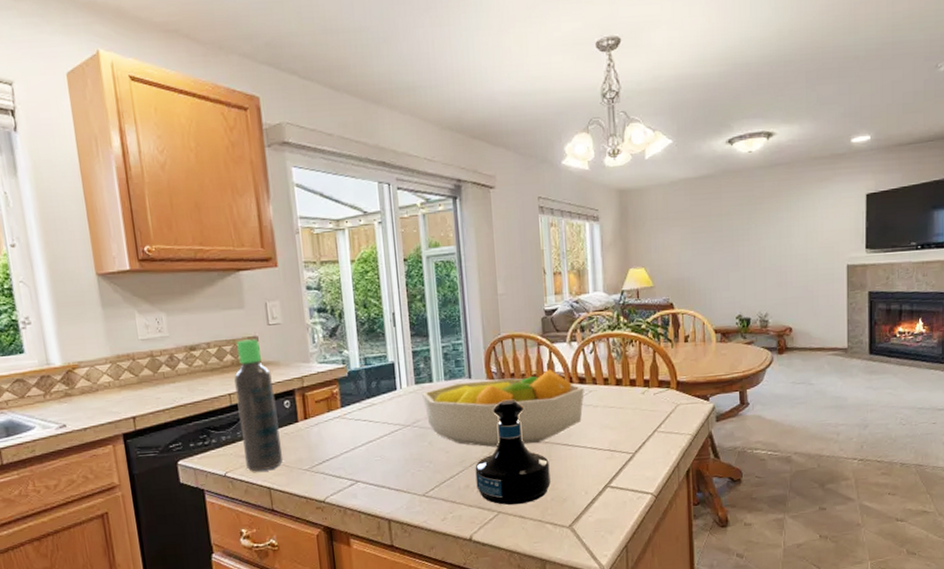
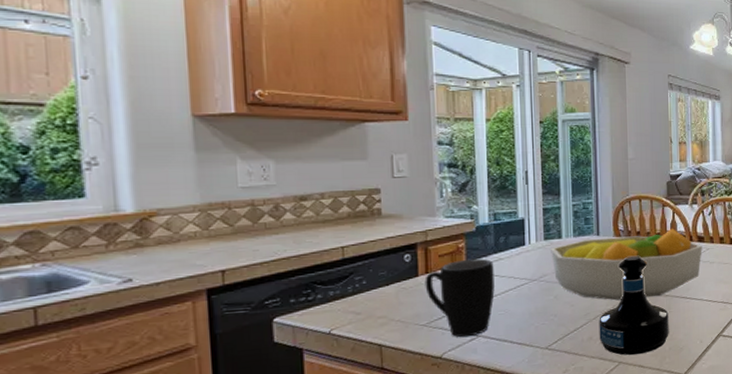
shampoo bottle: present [234,339,284,472] -> none [349,191,399,328]
mug: none [304,404,370,483] -> present [425,258,495,338]

